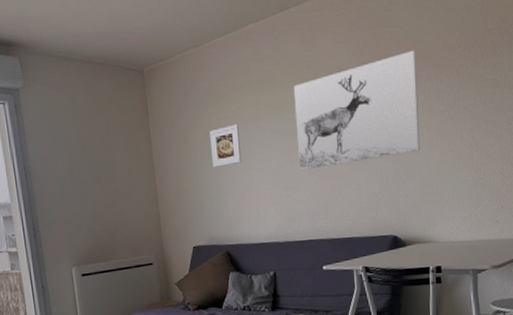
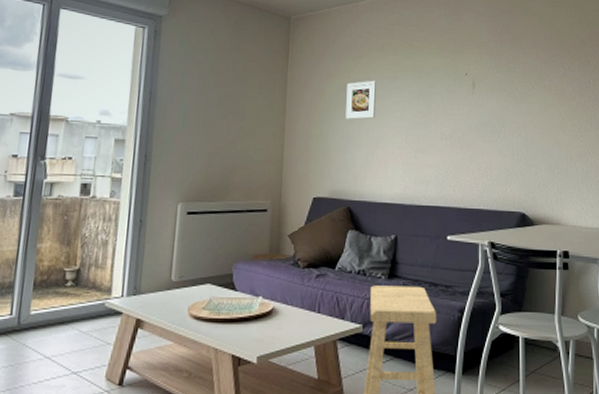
wall art: present [293,50,421,170] -> none [432,38,552,135]

